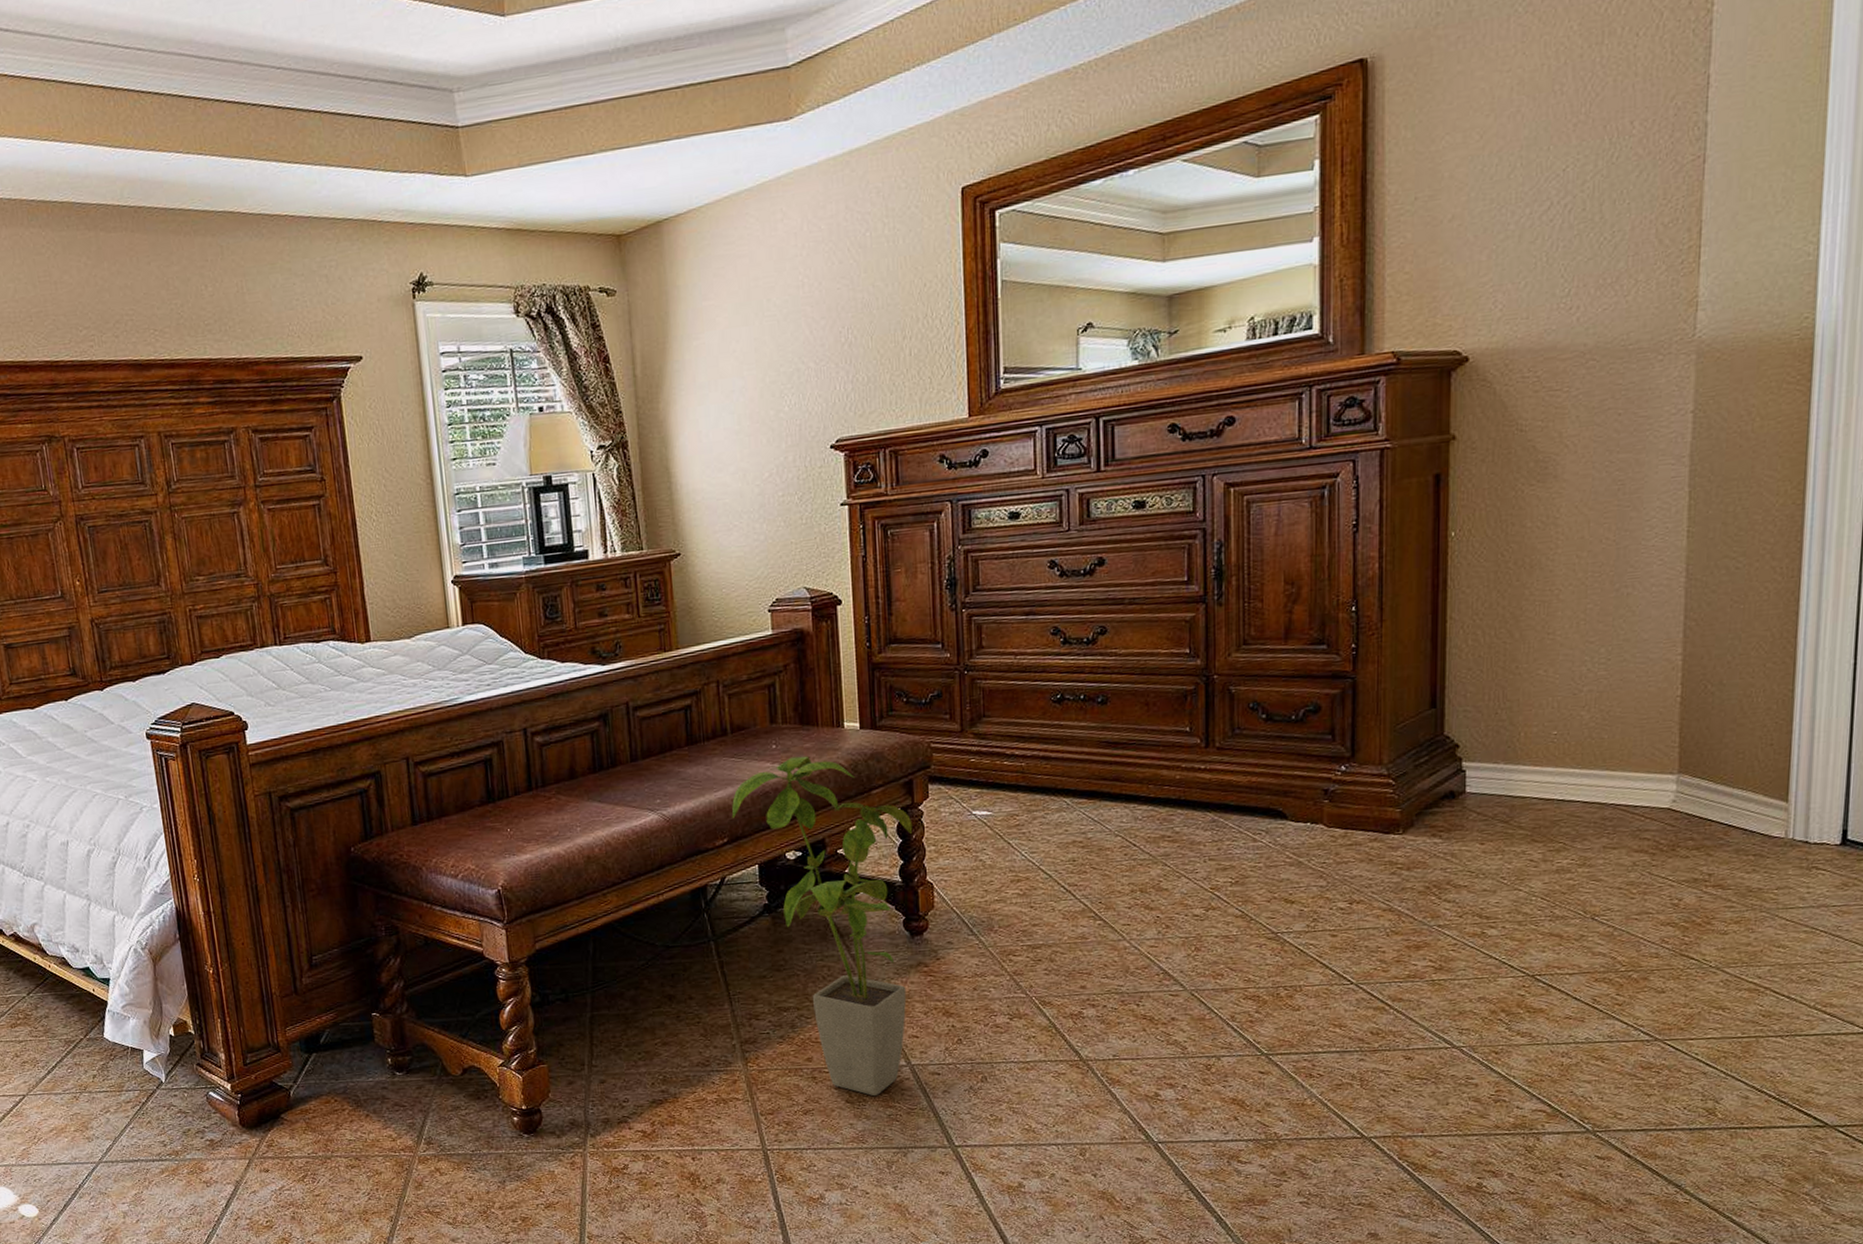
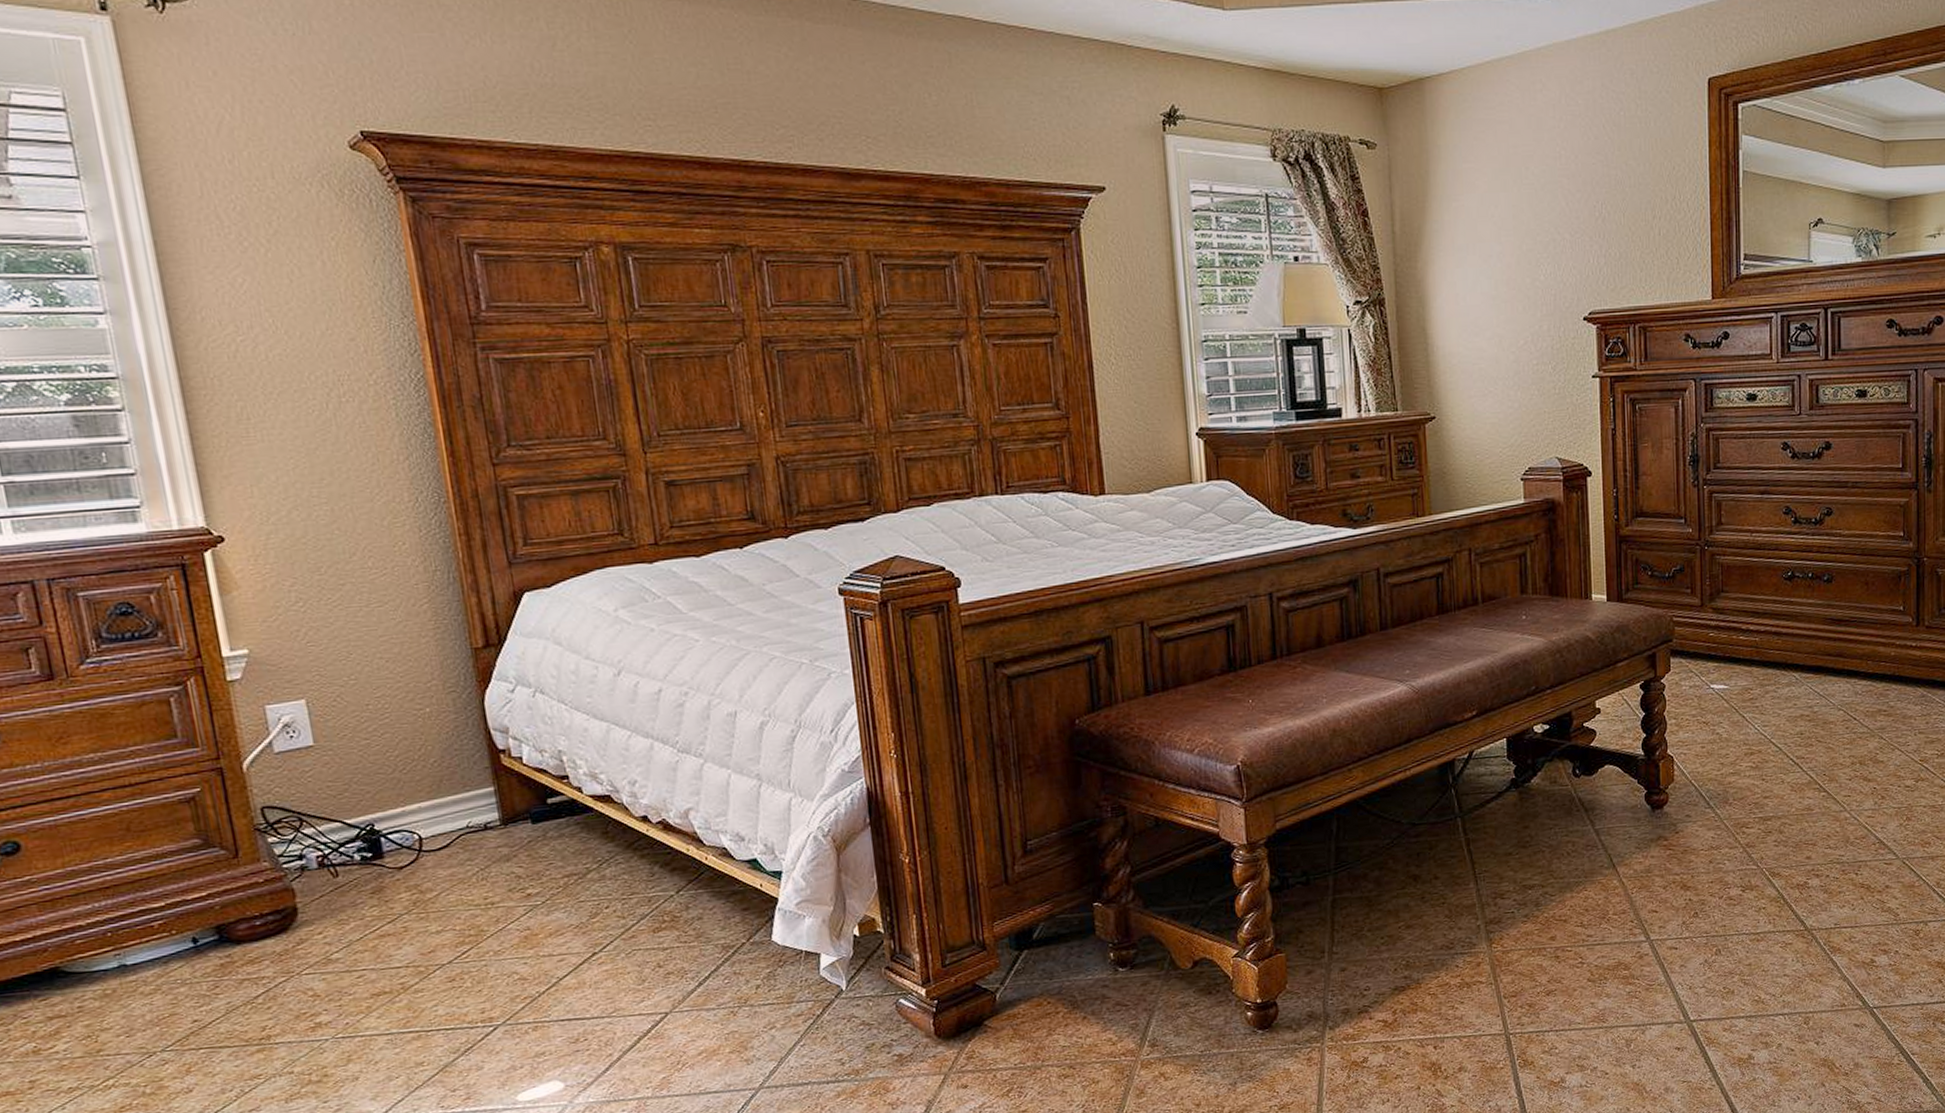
house plant: present [731,755,913,1096] -> none [1481,627,1655,973]

